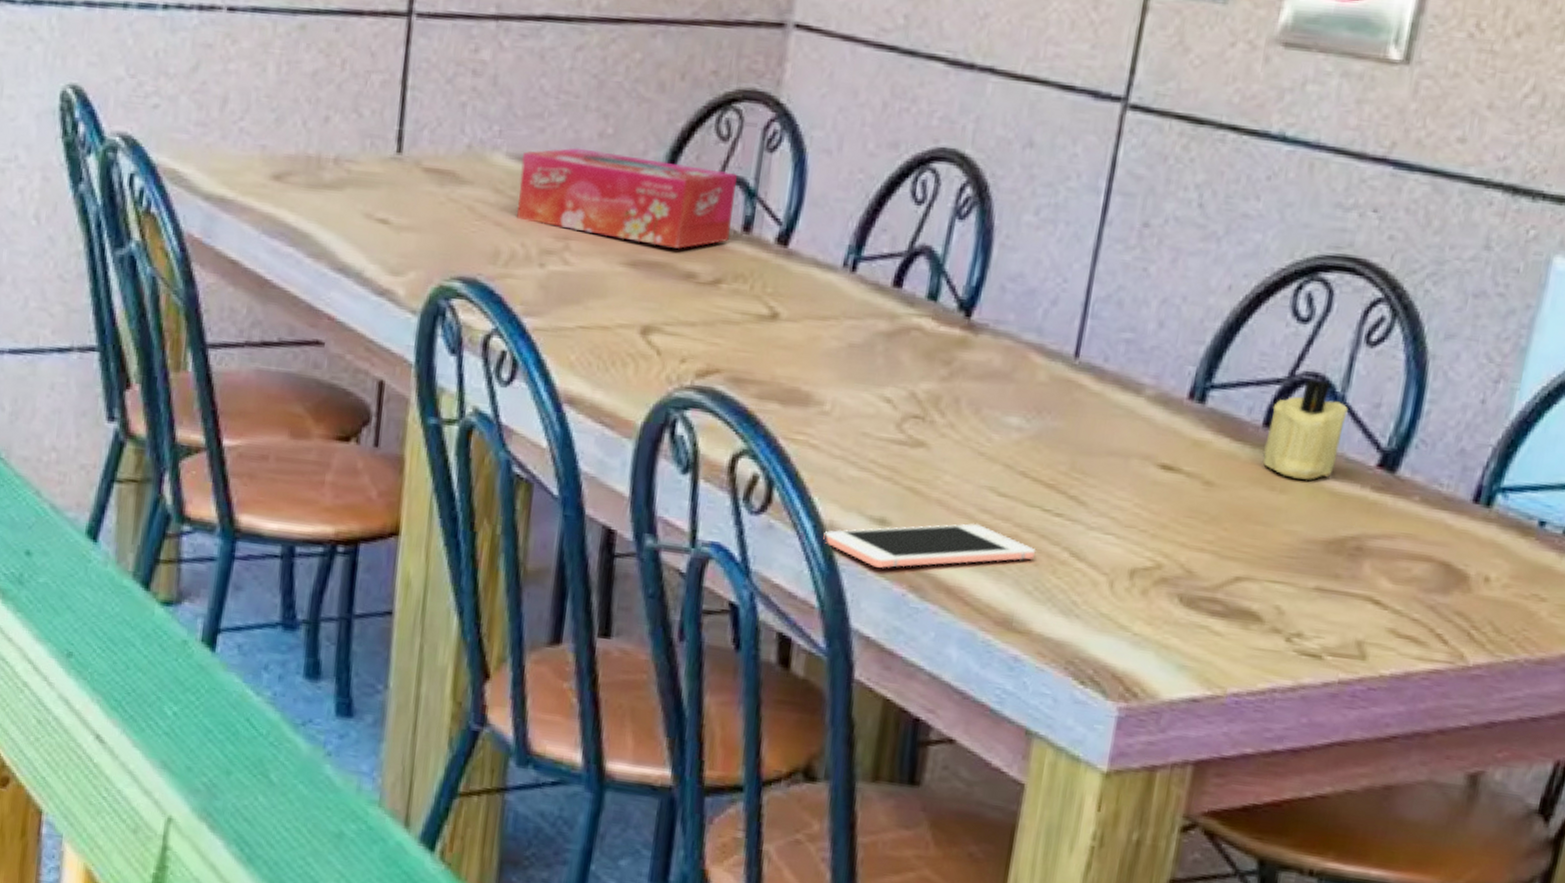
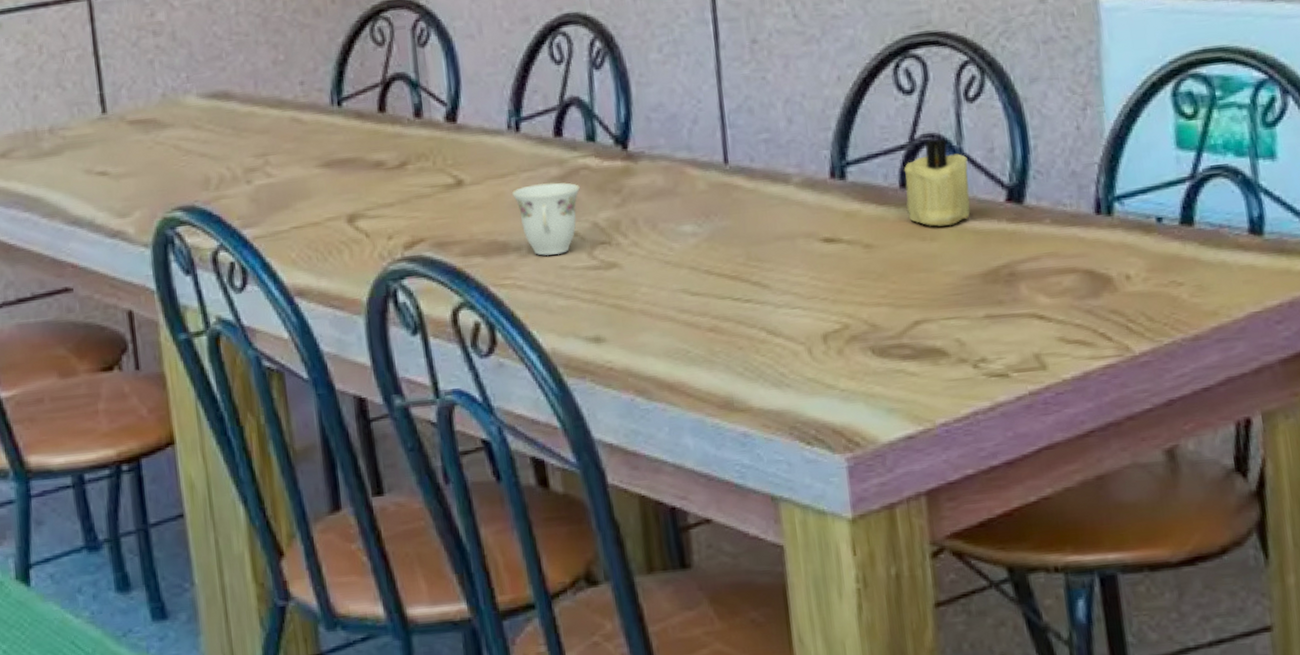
tissue box: present [517,147,737,249] -> none [211,70,404,148]
cell phone: present [823,523,1036,569] -> none [549,323,737,381]
teacup: none [830,335,907,420] -> present [512,182,580,256]

